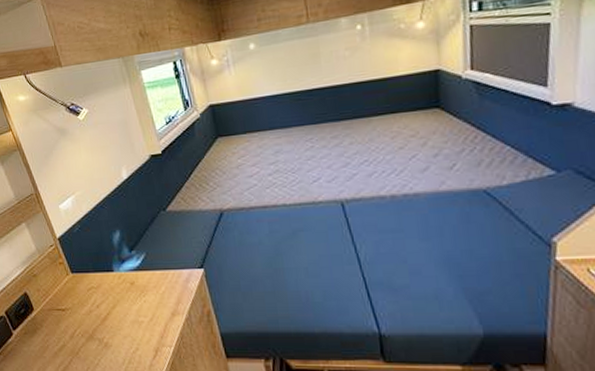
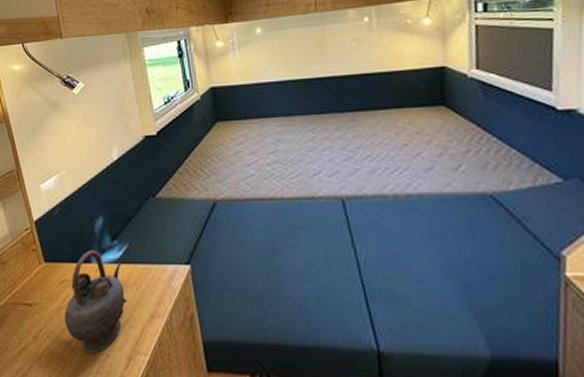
teapot: none [94,261,150,348] -> present [64,250,128,354]

